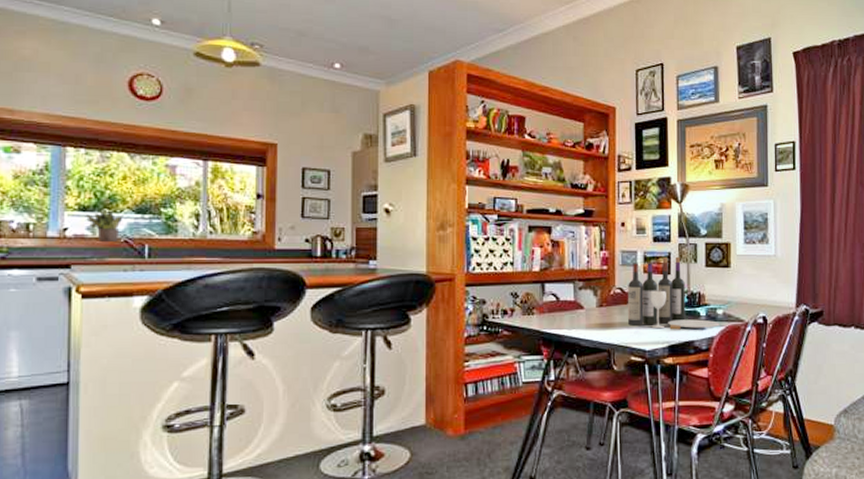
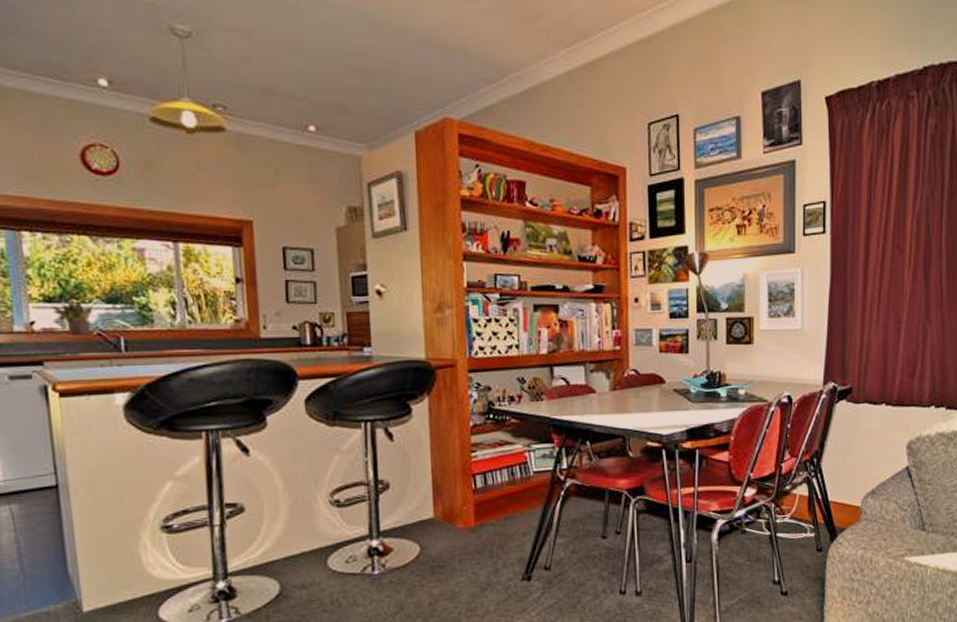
wine bottle: present [627,256,719,330] -> none [642,333,741,413]

